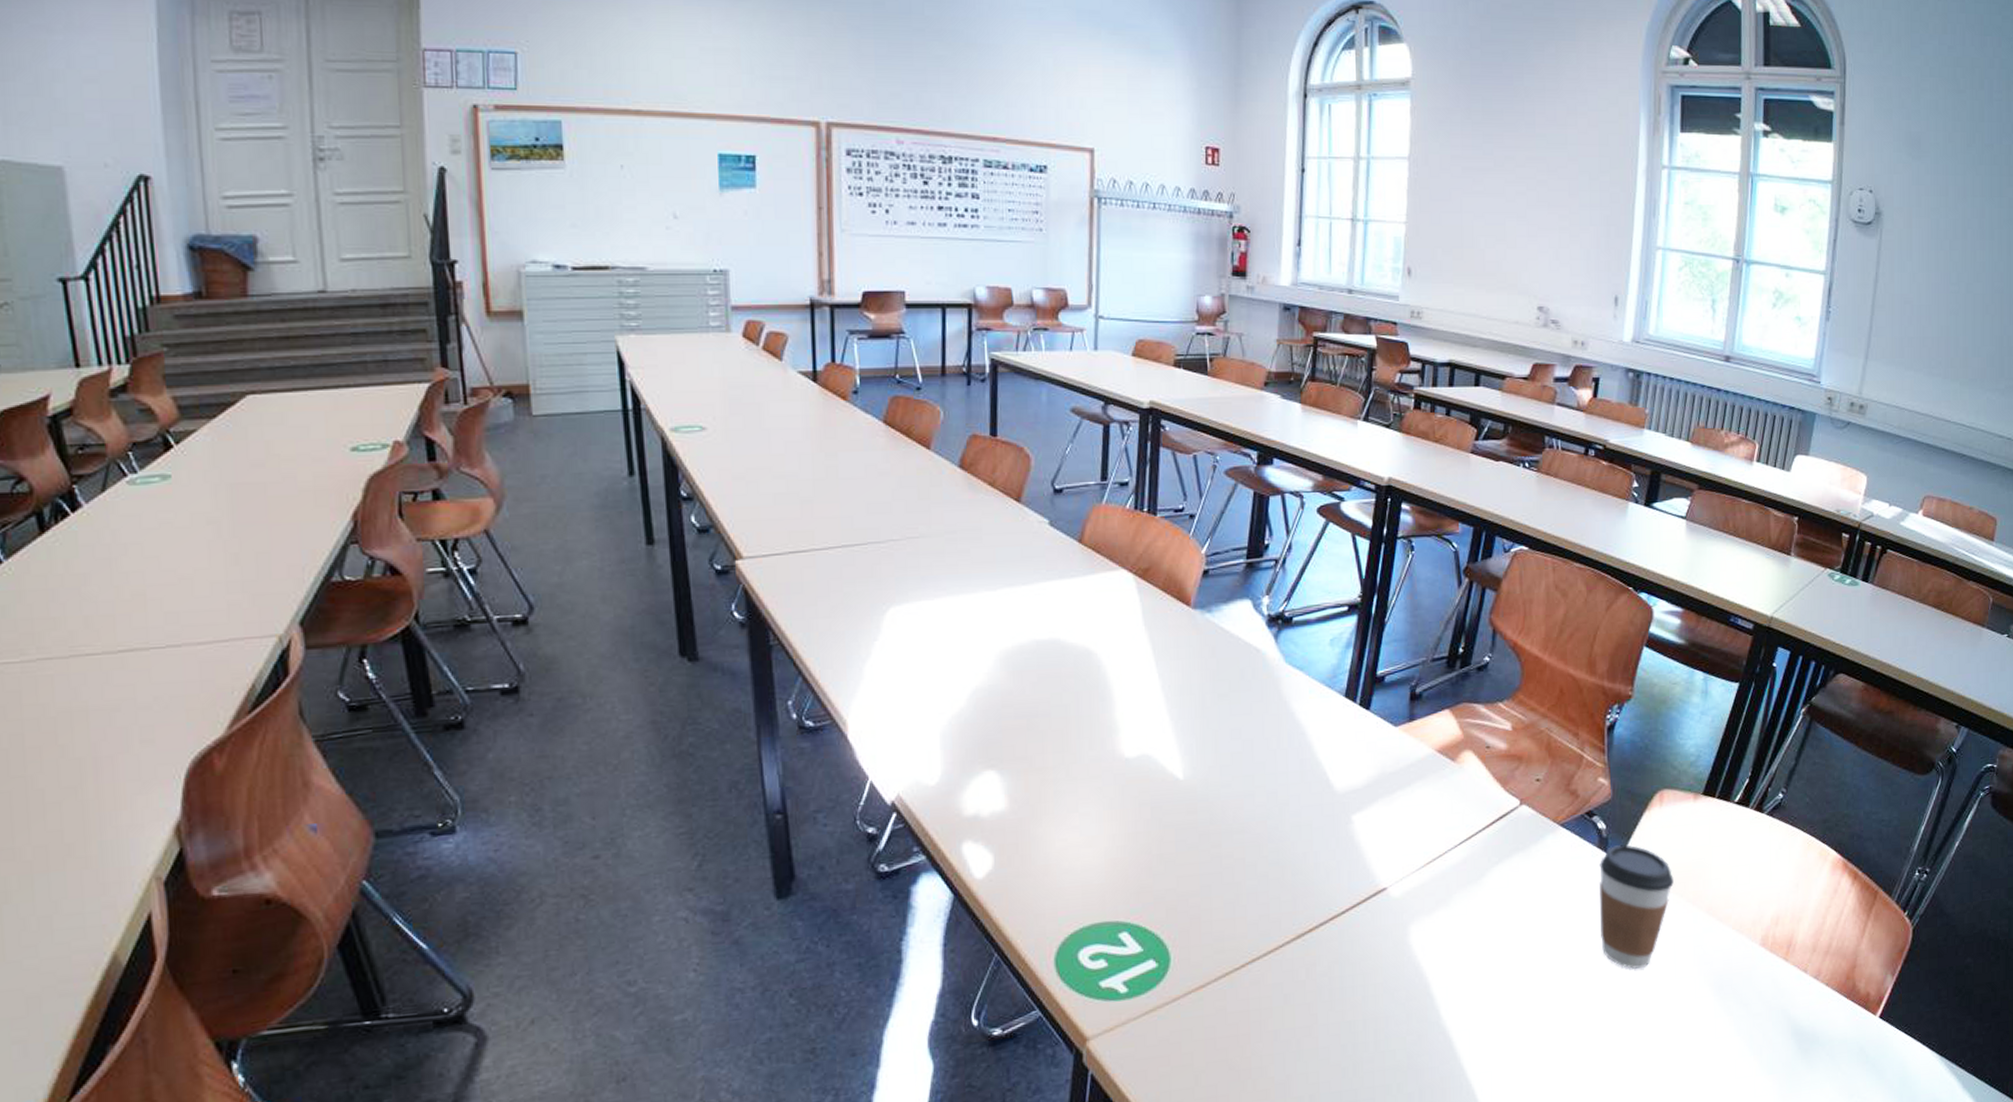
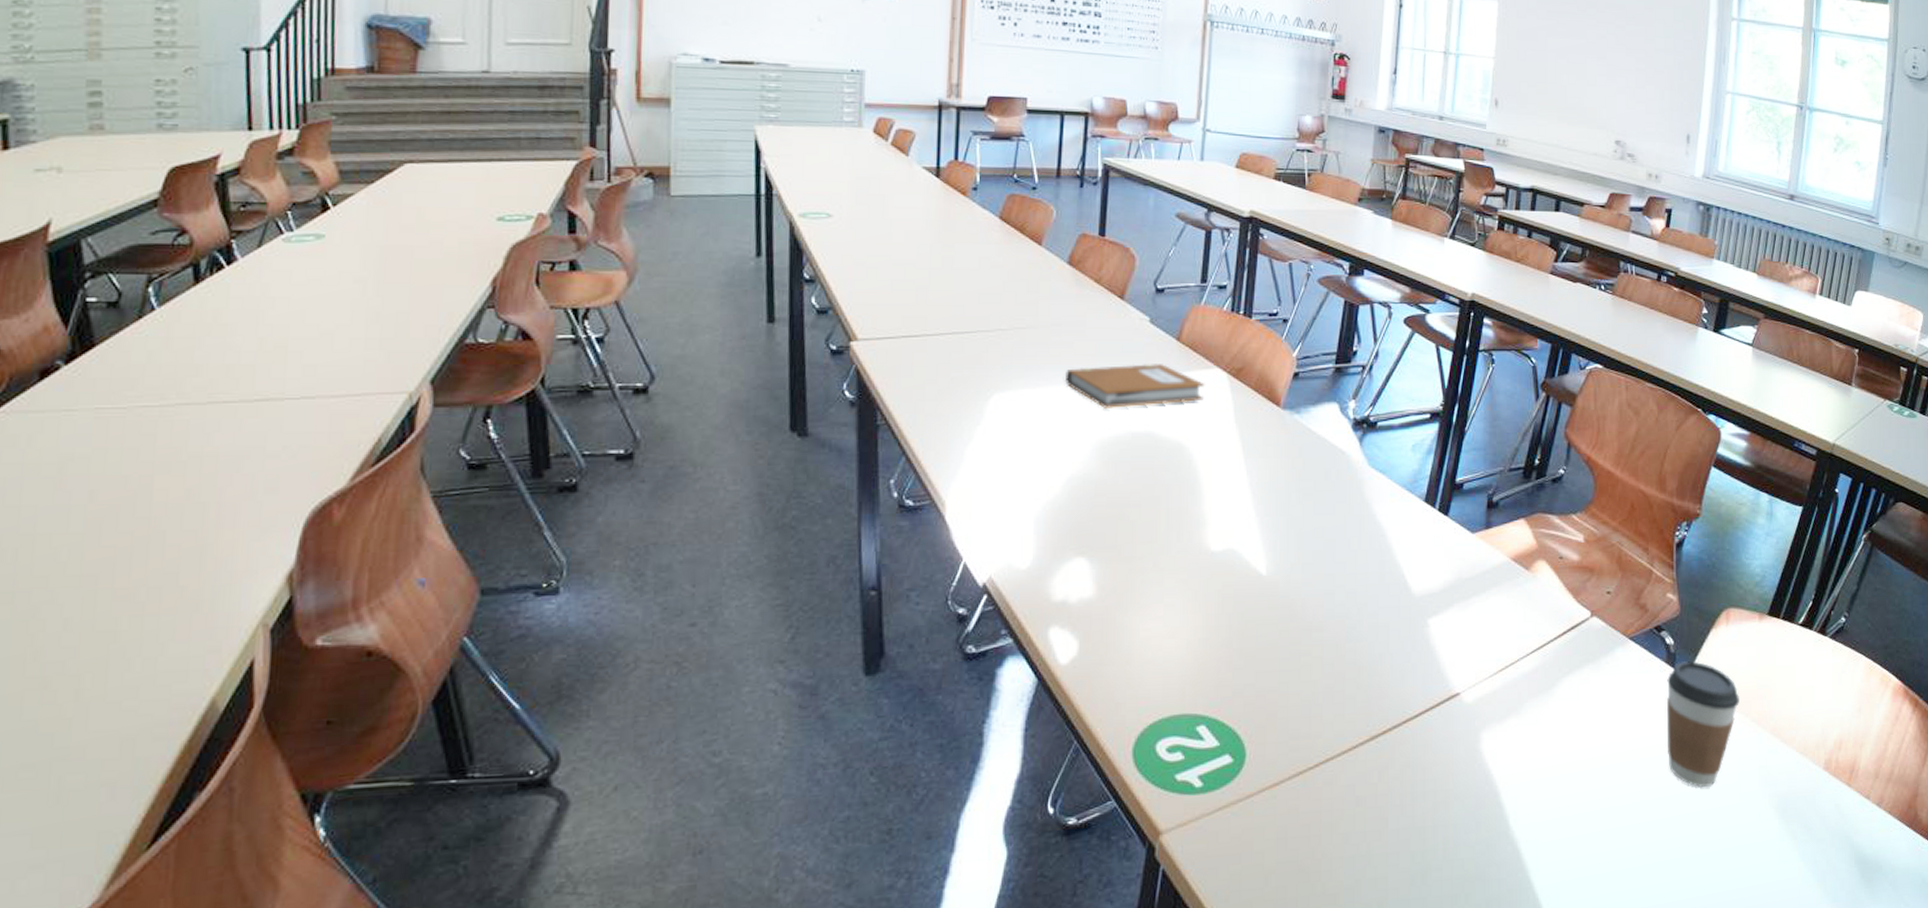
notebook: none [962,568,1110,618] -> present [1064,364,1205,410]

